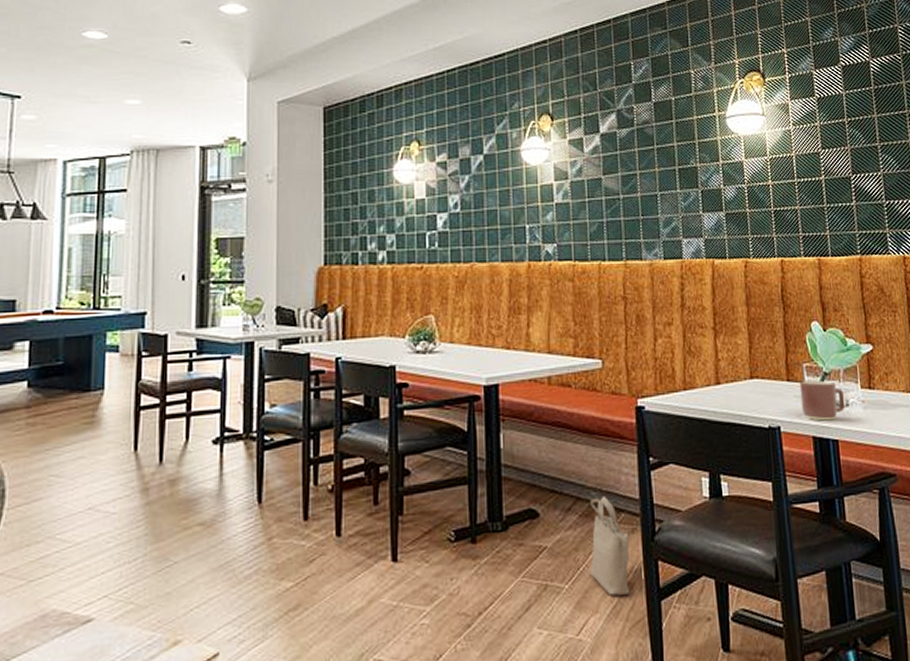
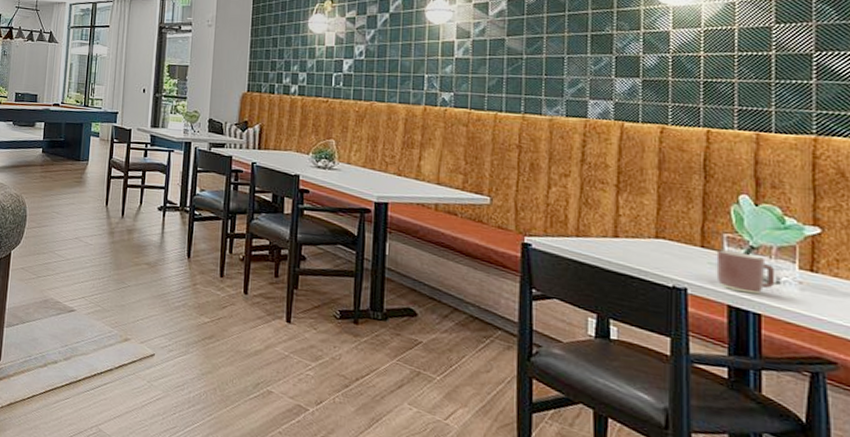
tote bag: present [590,495,631,596] -> none [462,312,505,400]

